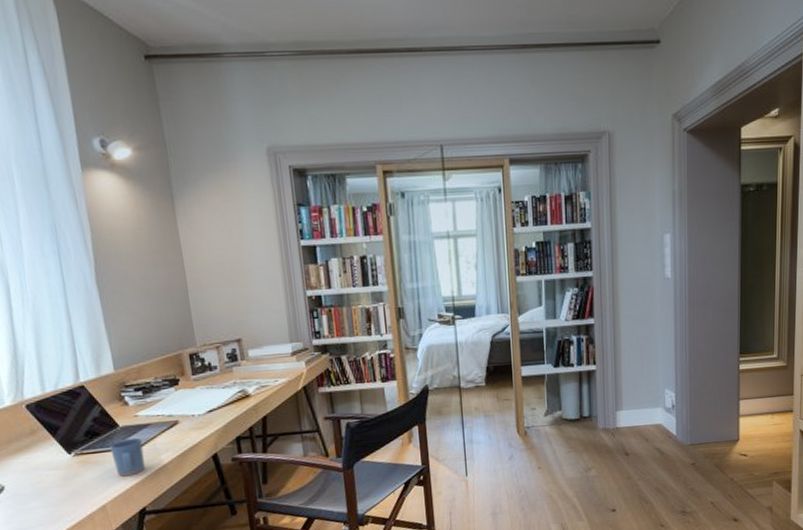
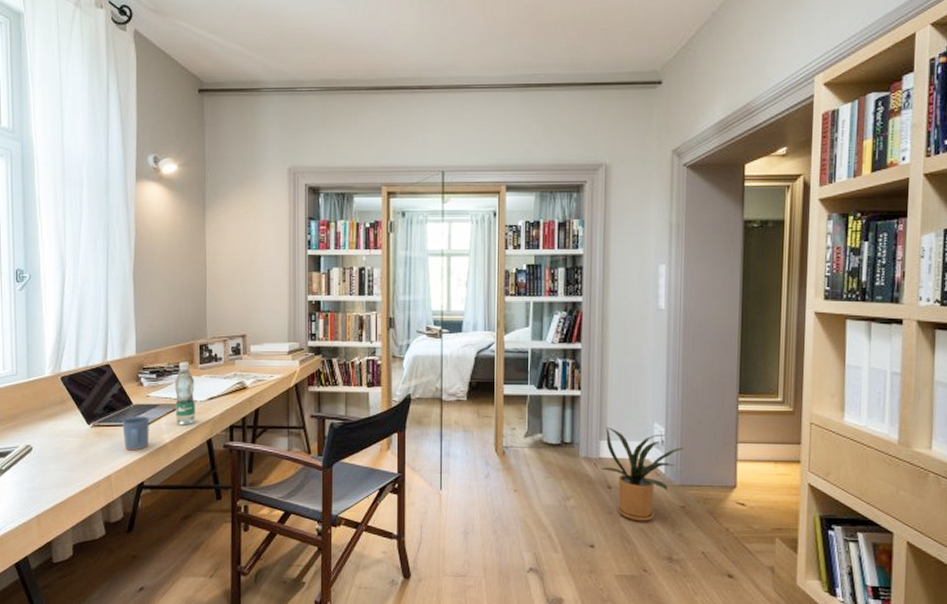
bottle: none [165,374,196,443] -> present [175,362,195,426]
house plant: none [618,398,693,483] -> present [601,427,684,522]

